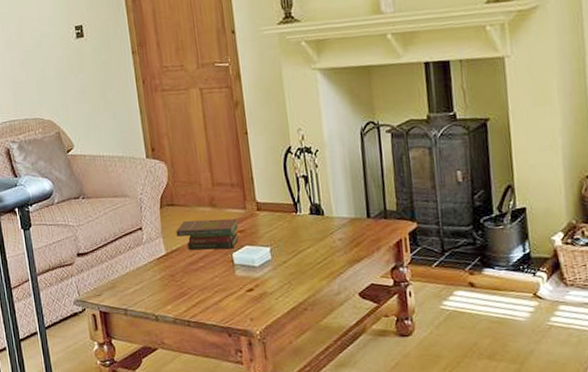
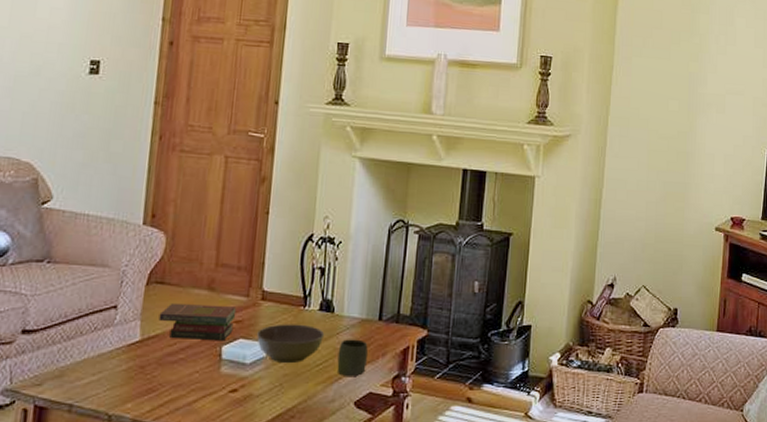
bowl: none [259,228,320,264] -> present [257,324,325,364]
mug: none [334,237,364,272] -> present [337,339,369,377]

